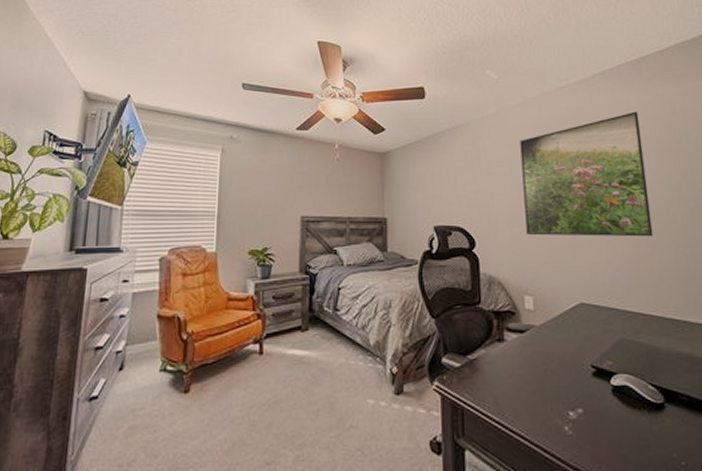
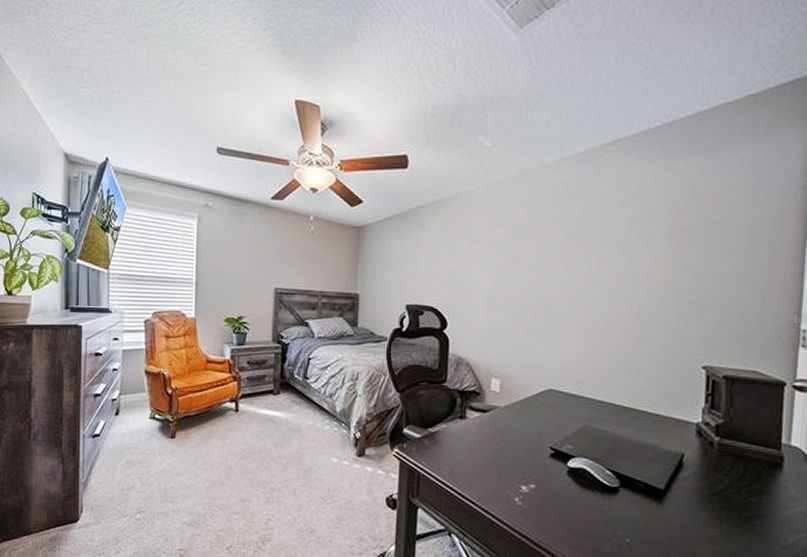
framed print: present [520,111,654,237] -> none [502,189,650,328]

